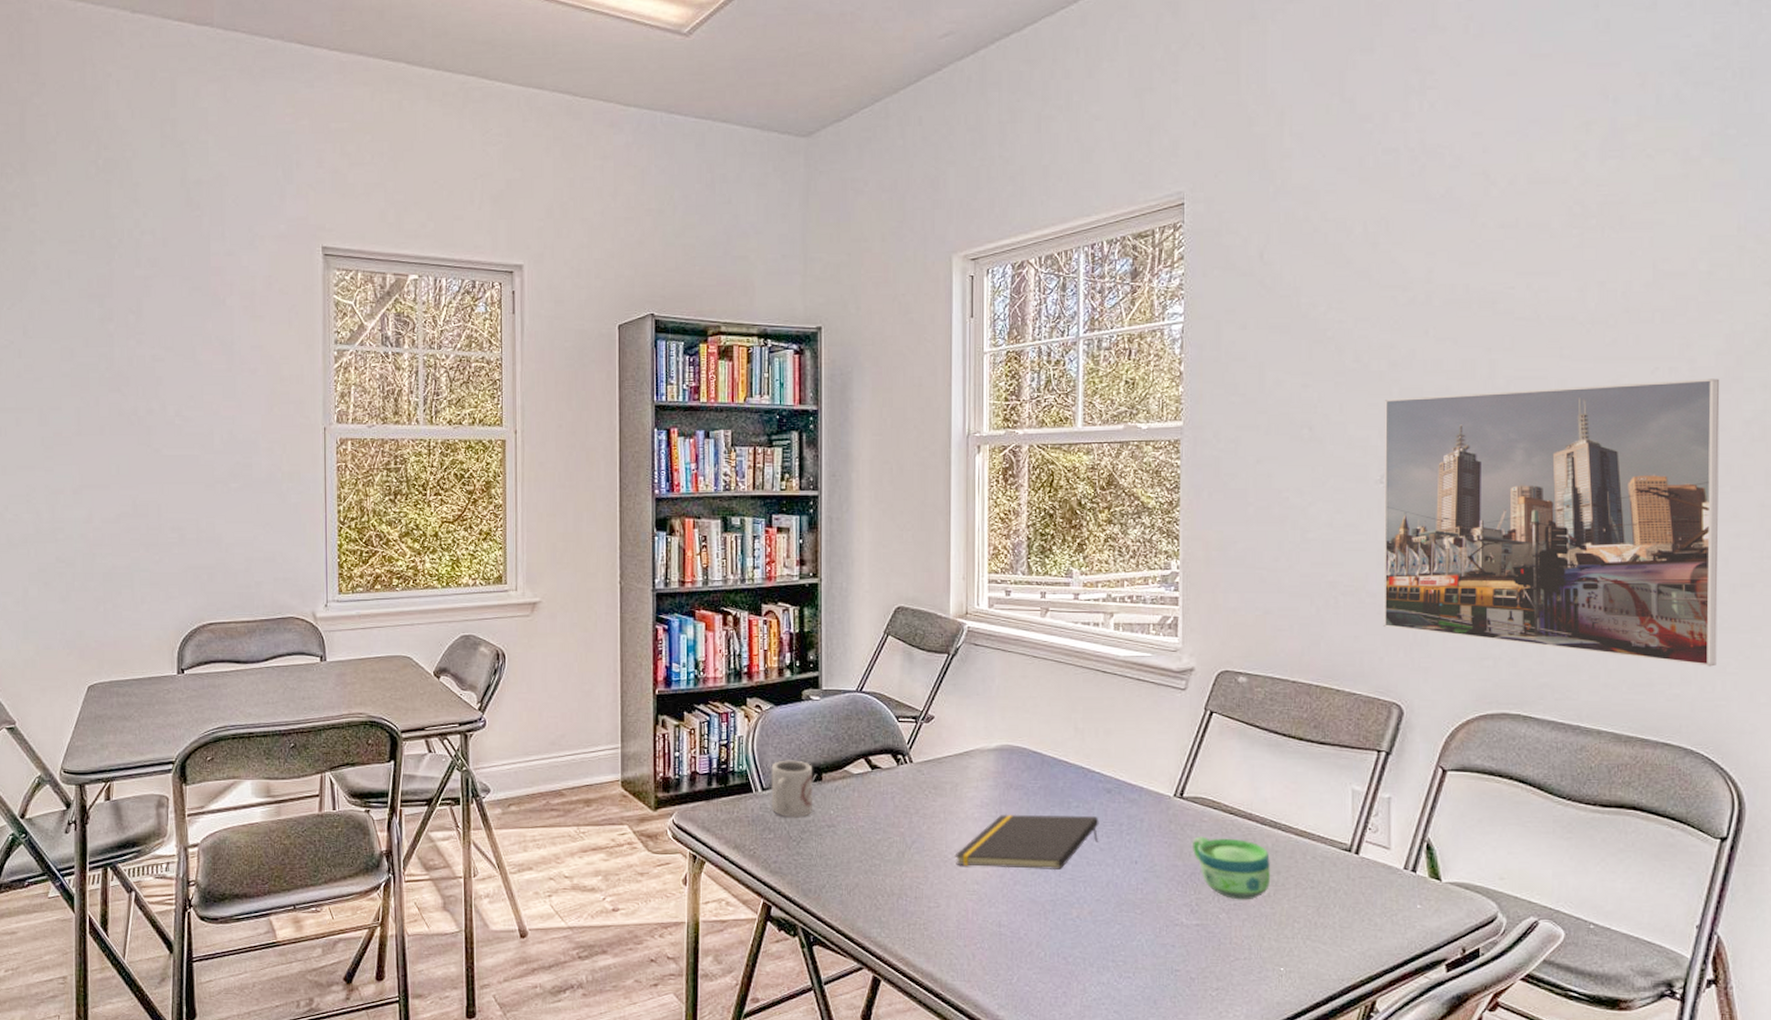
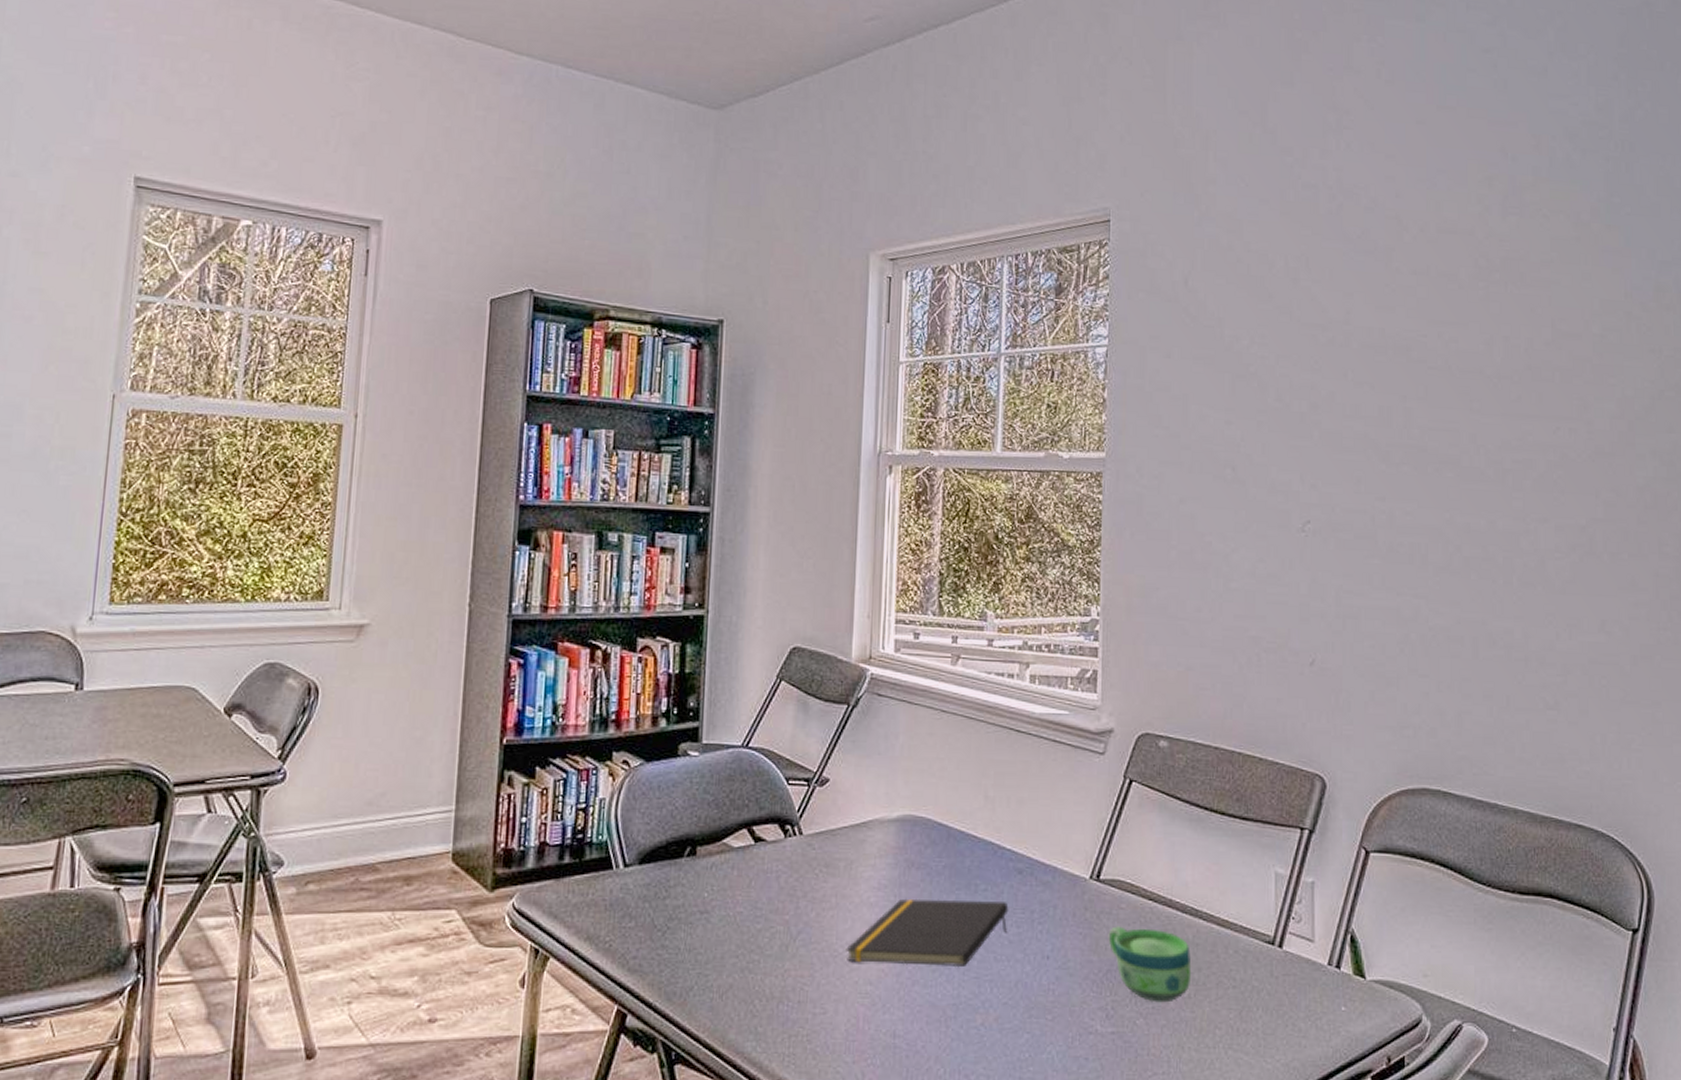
cup: present [771,760,812,817] -> none [634,829,685,900]
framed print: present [1383,378,1720,667] -> none [1305,441,1622,743]

